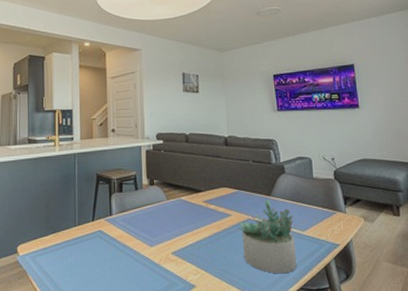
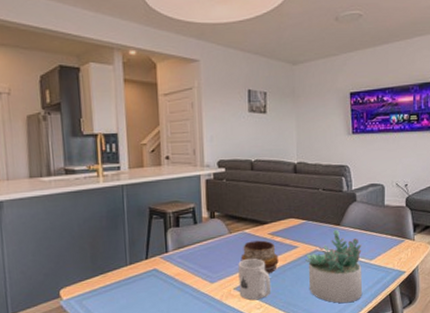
mug: none [175,224,207,266] -> present [238,258,272,301]
decorative bowl: none [177,207,213,241] -> present [240,240,279,274]

